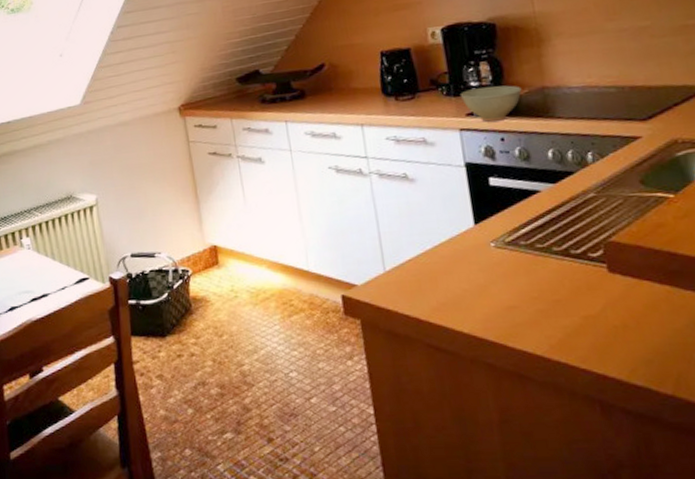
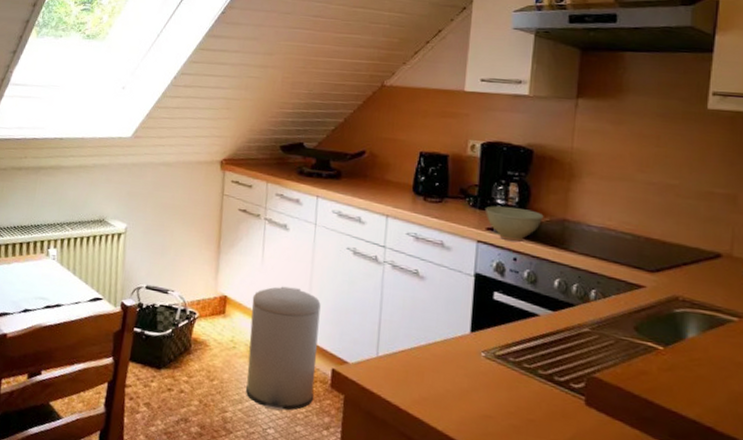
pedal bin: none [243,220,329,352] -> present [246,286,321,411]

